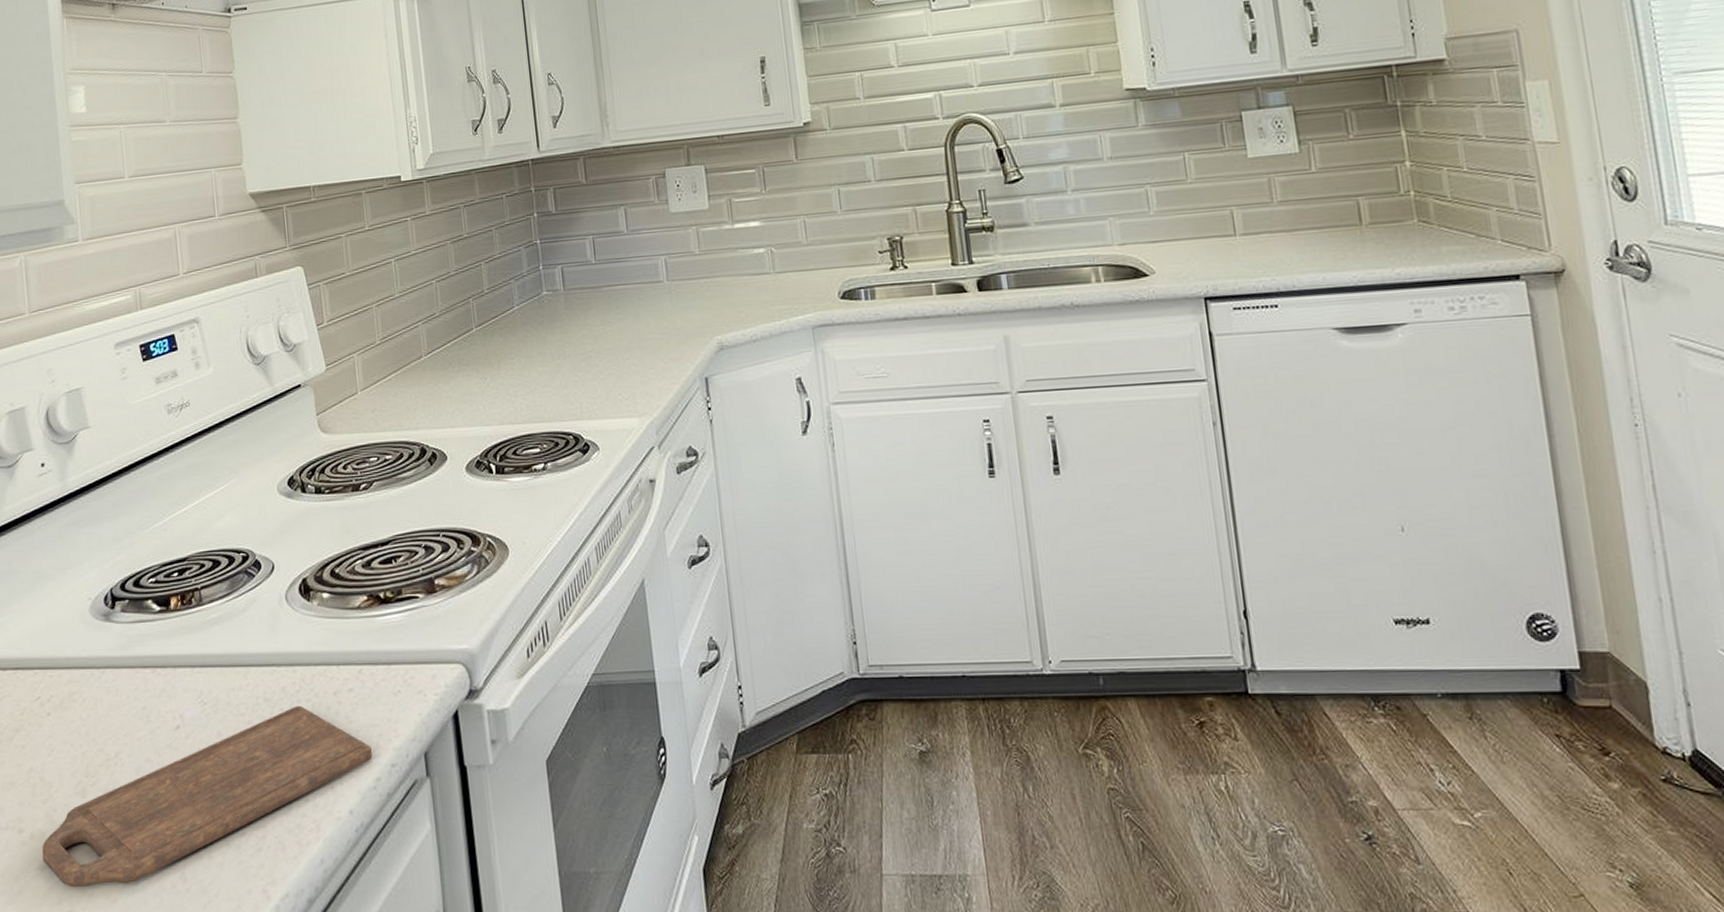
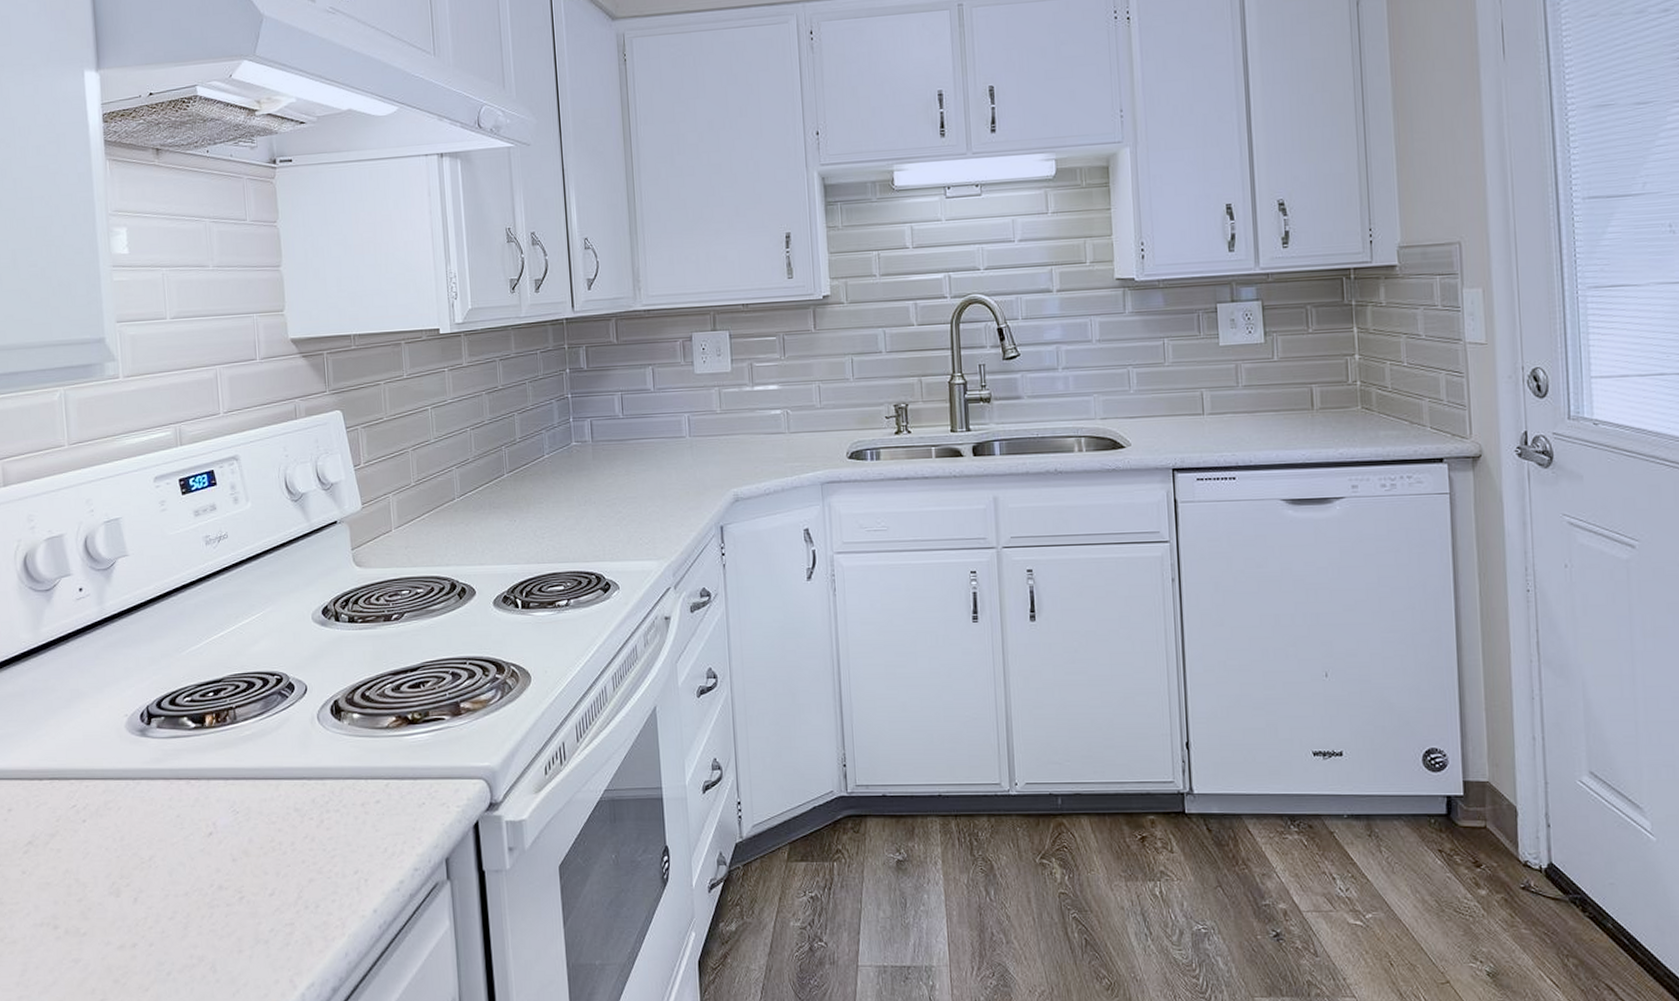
cutting board: present [42,705,373,888] -> none [76,815,397,979]

